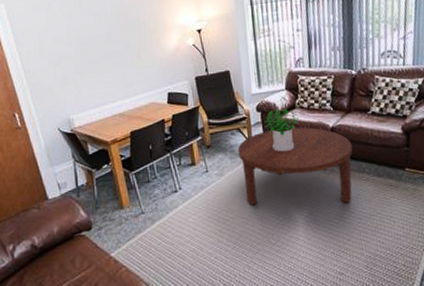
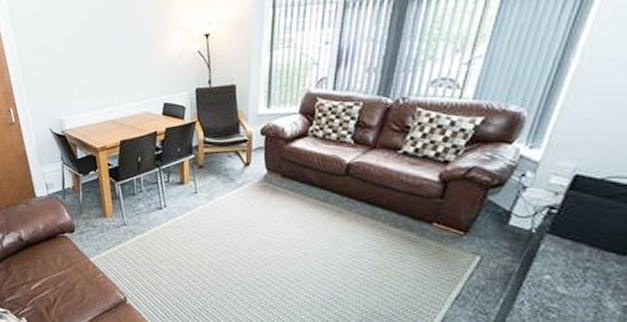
coffee table: present [237,127,353,205] -> none [232,158,370,251]
potted plant: present [265,108,300,152] -> none [268,135,310,184]

